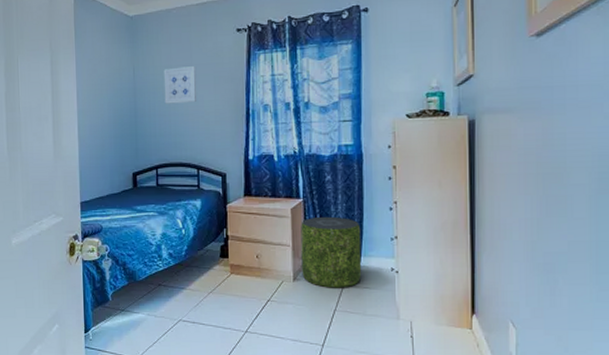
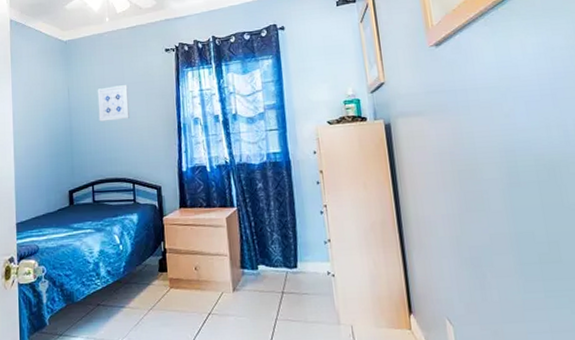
pouf: present [301,216,362,288] -> none [236,223,300,297]

